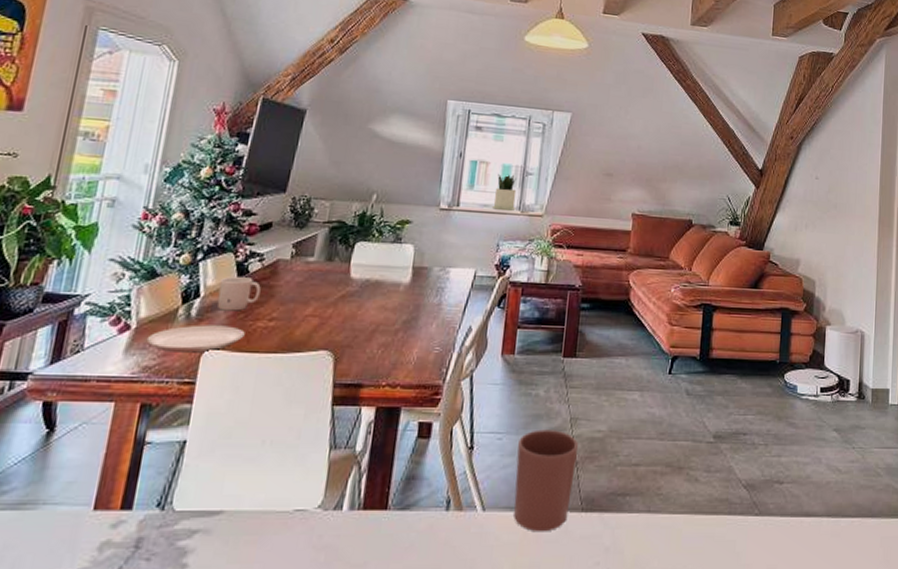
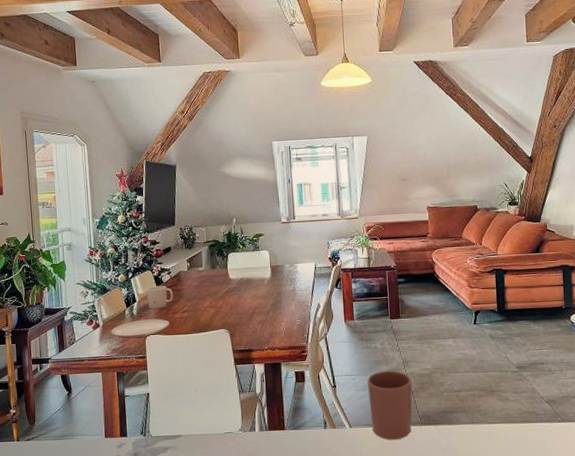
planter: present [491,173,517,212] -> none [318,190,337,219]

